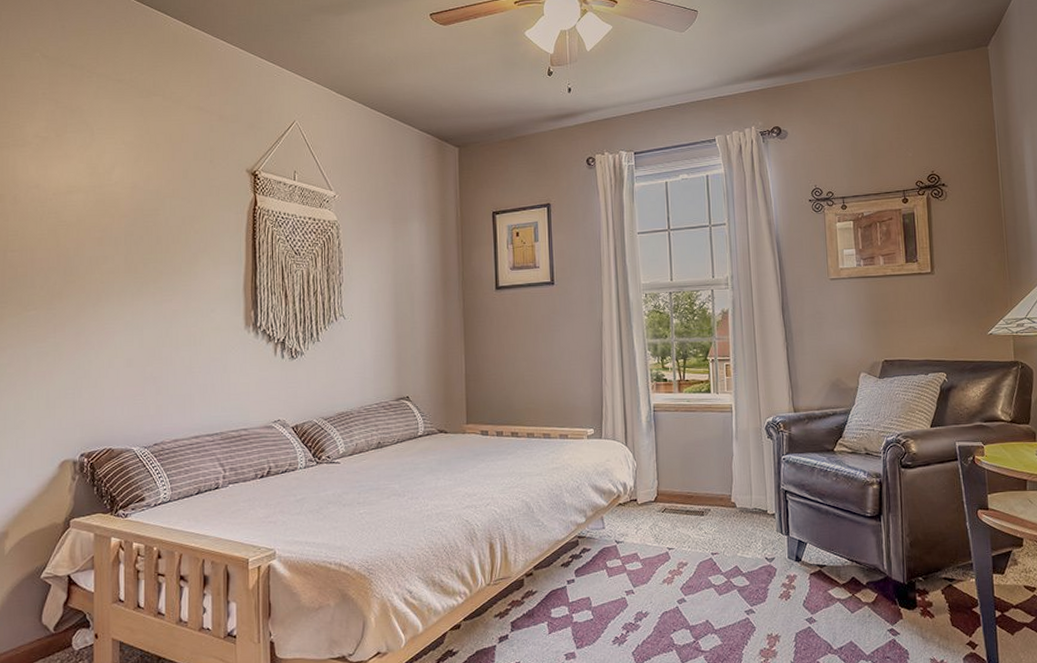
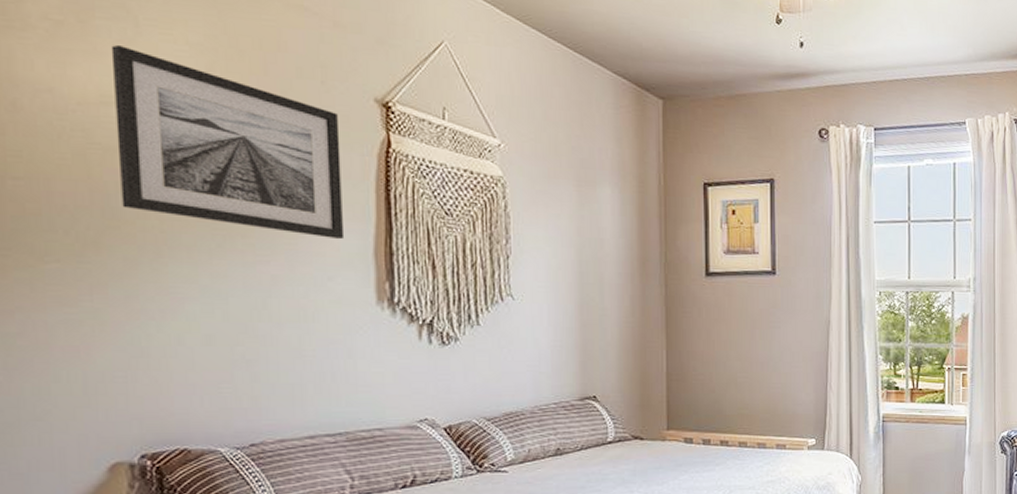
wall art: none [75,149,224,280] -> present [111,44,345,240]

